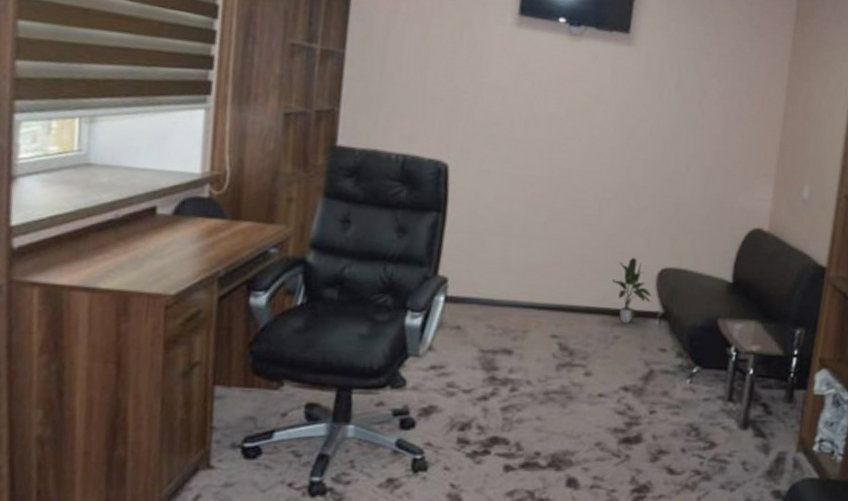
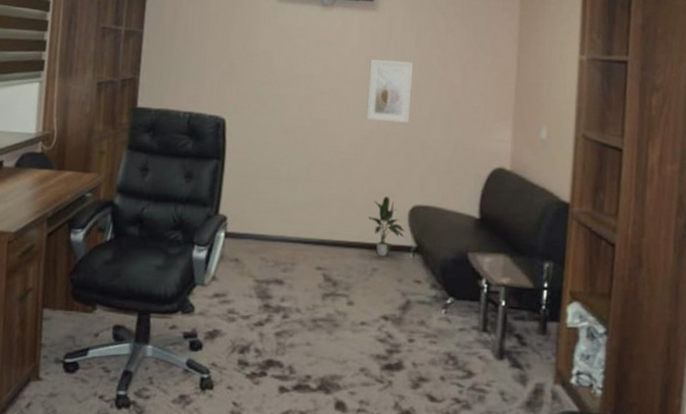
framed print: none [615,102,672,177] -> present [366,59,414,123]

